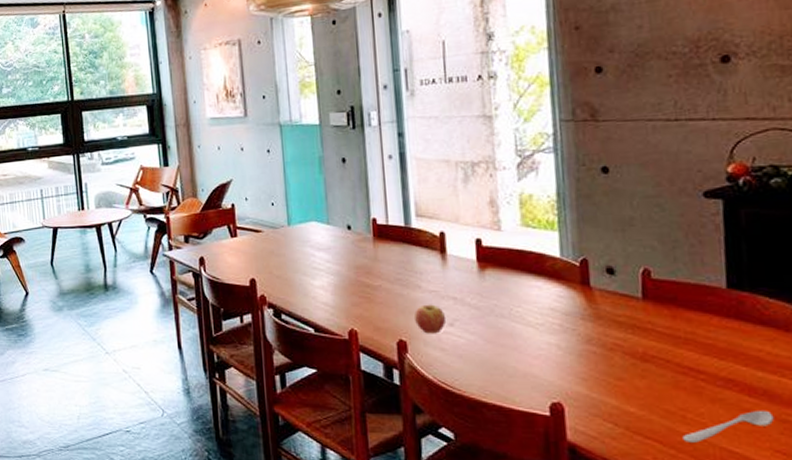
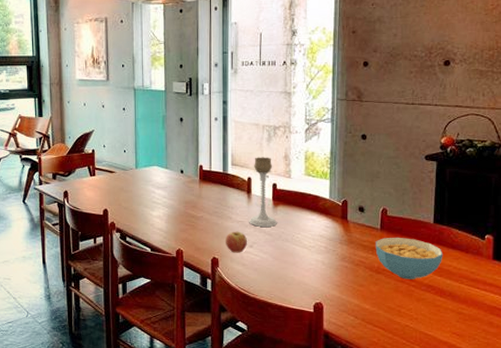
candle holder: none [446,203,486,298] -> present [249,157,277,227]
cereal bowl: none [636,309,748,371] -> present [375,237,443,279]
spoon: present [682,411,774,443] -> none [397,307,454,329]

